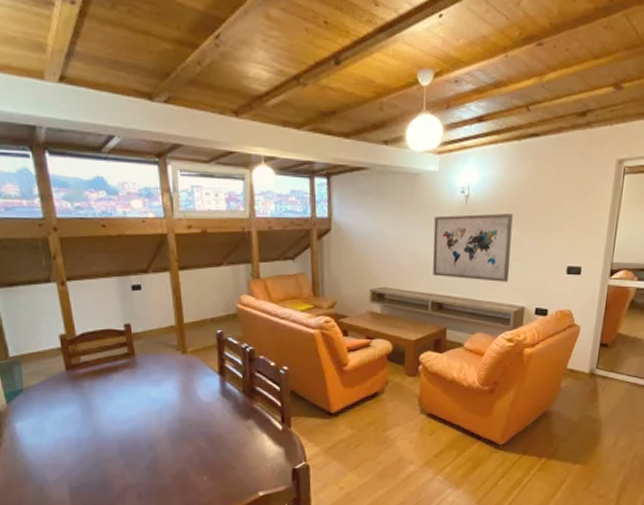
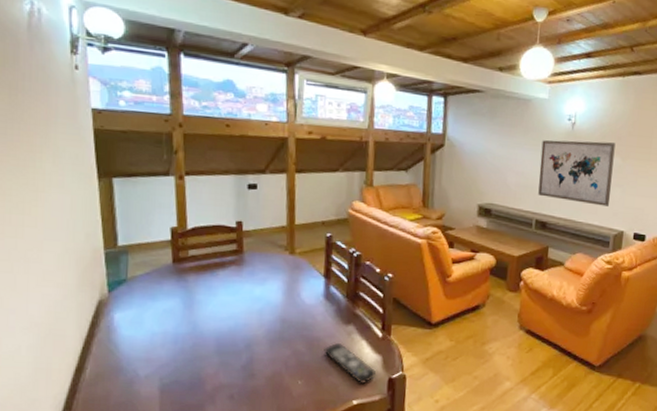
remote control: none [225,437,280,477] -> present [324,342,377,385]

